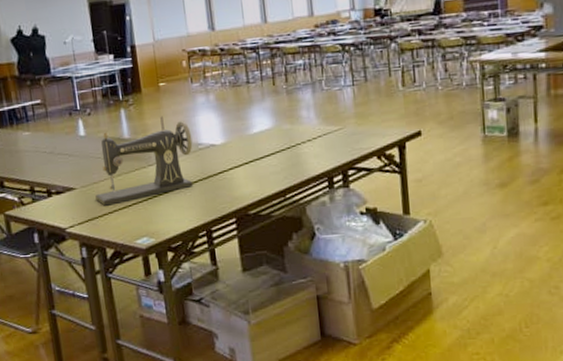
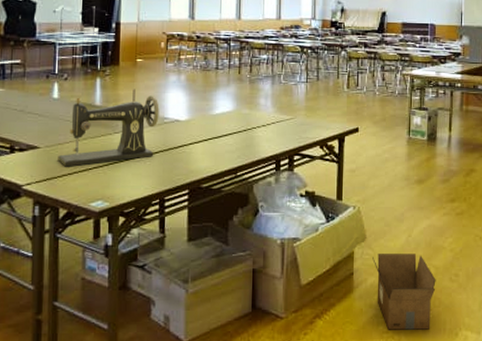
cardboard box: none [452,267,532,351] -> present [372,254,436,330]

